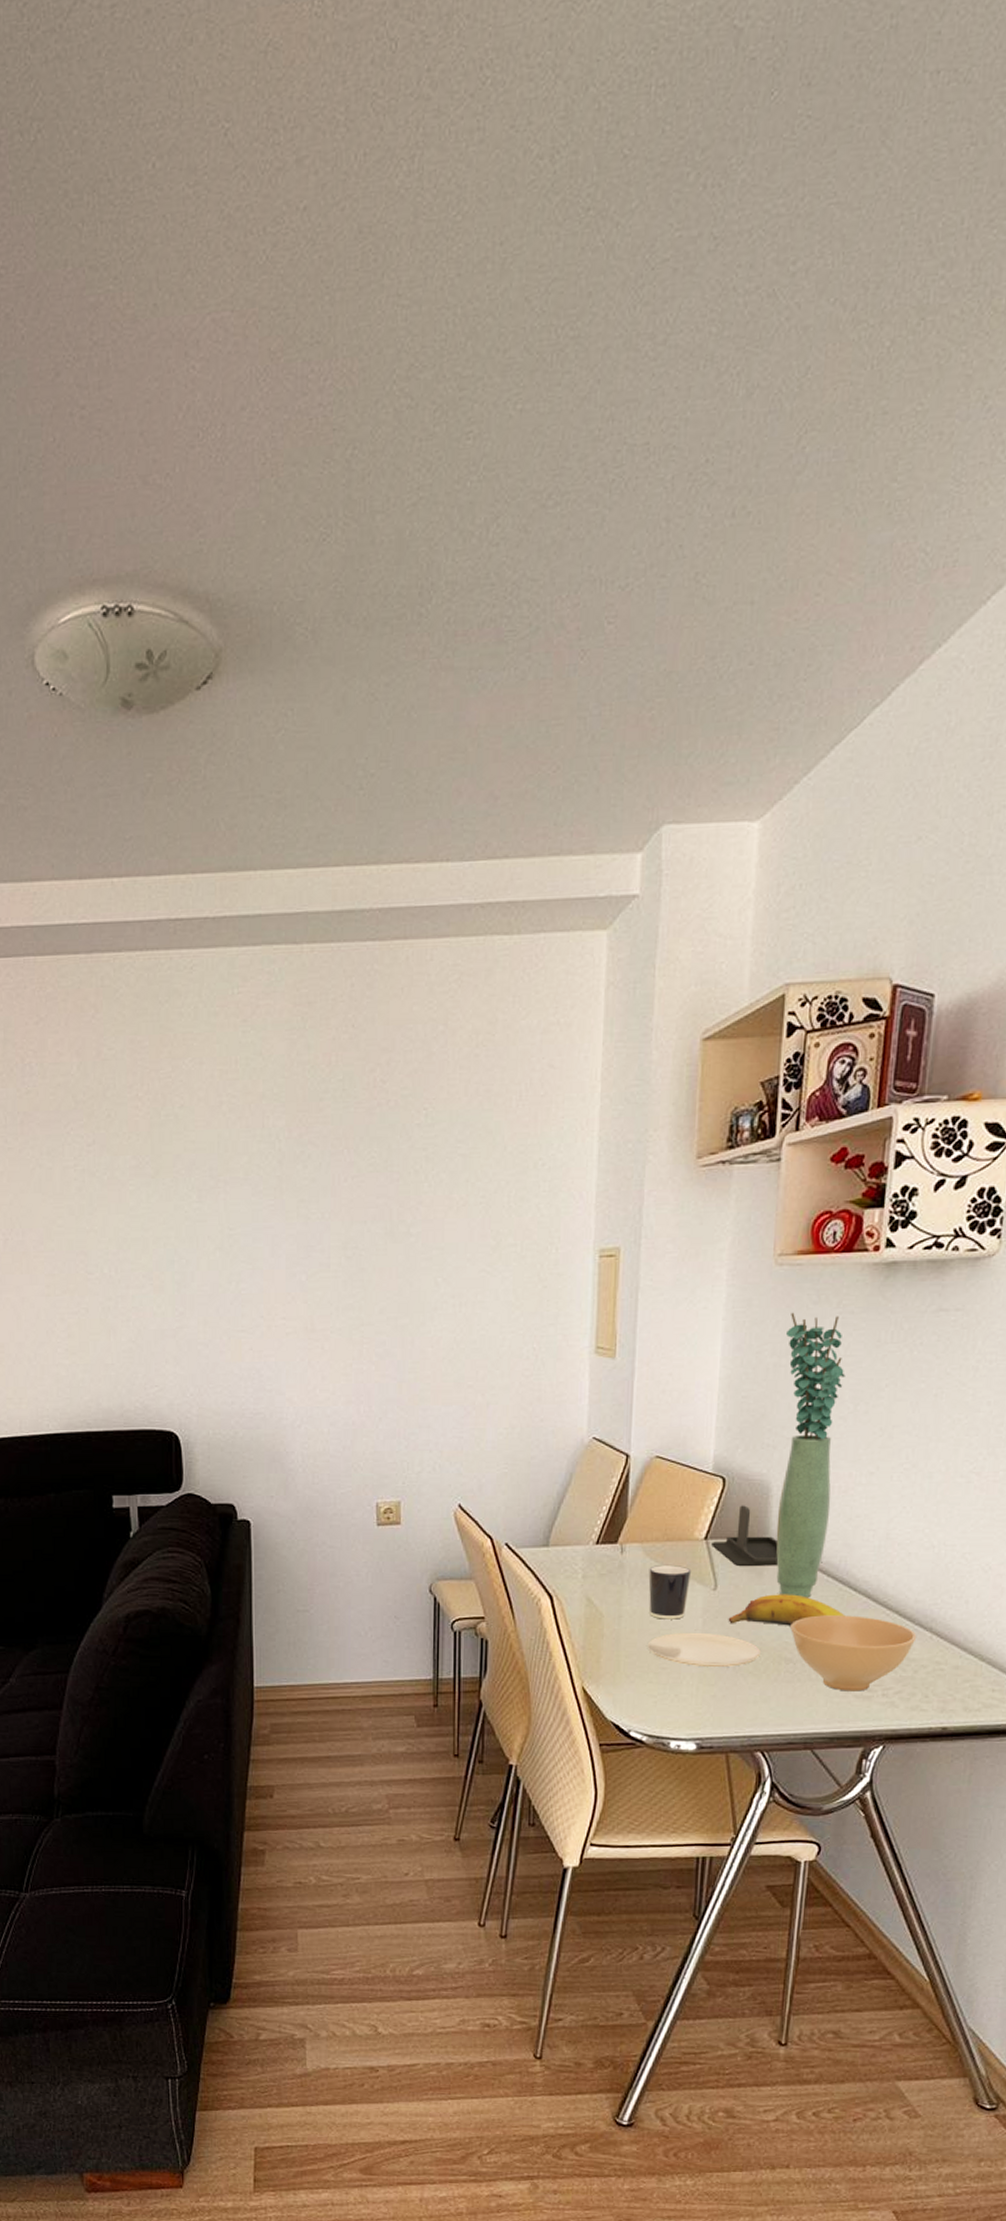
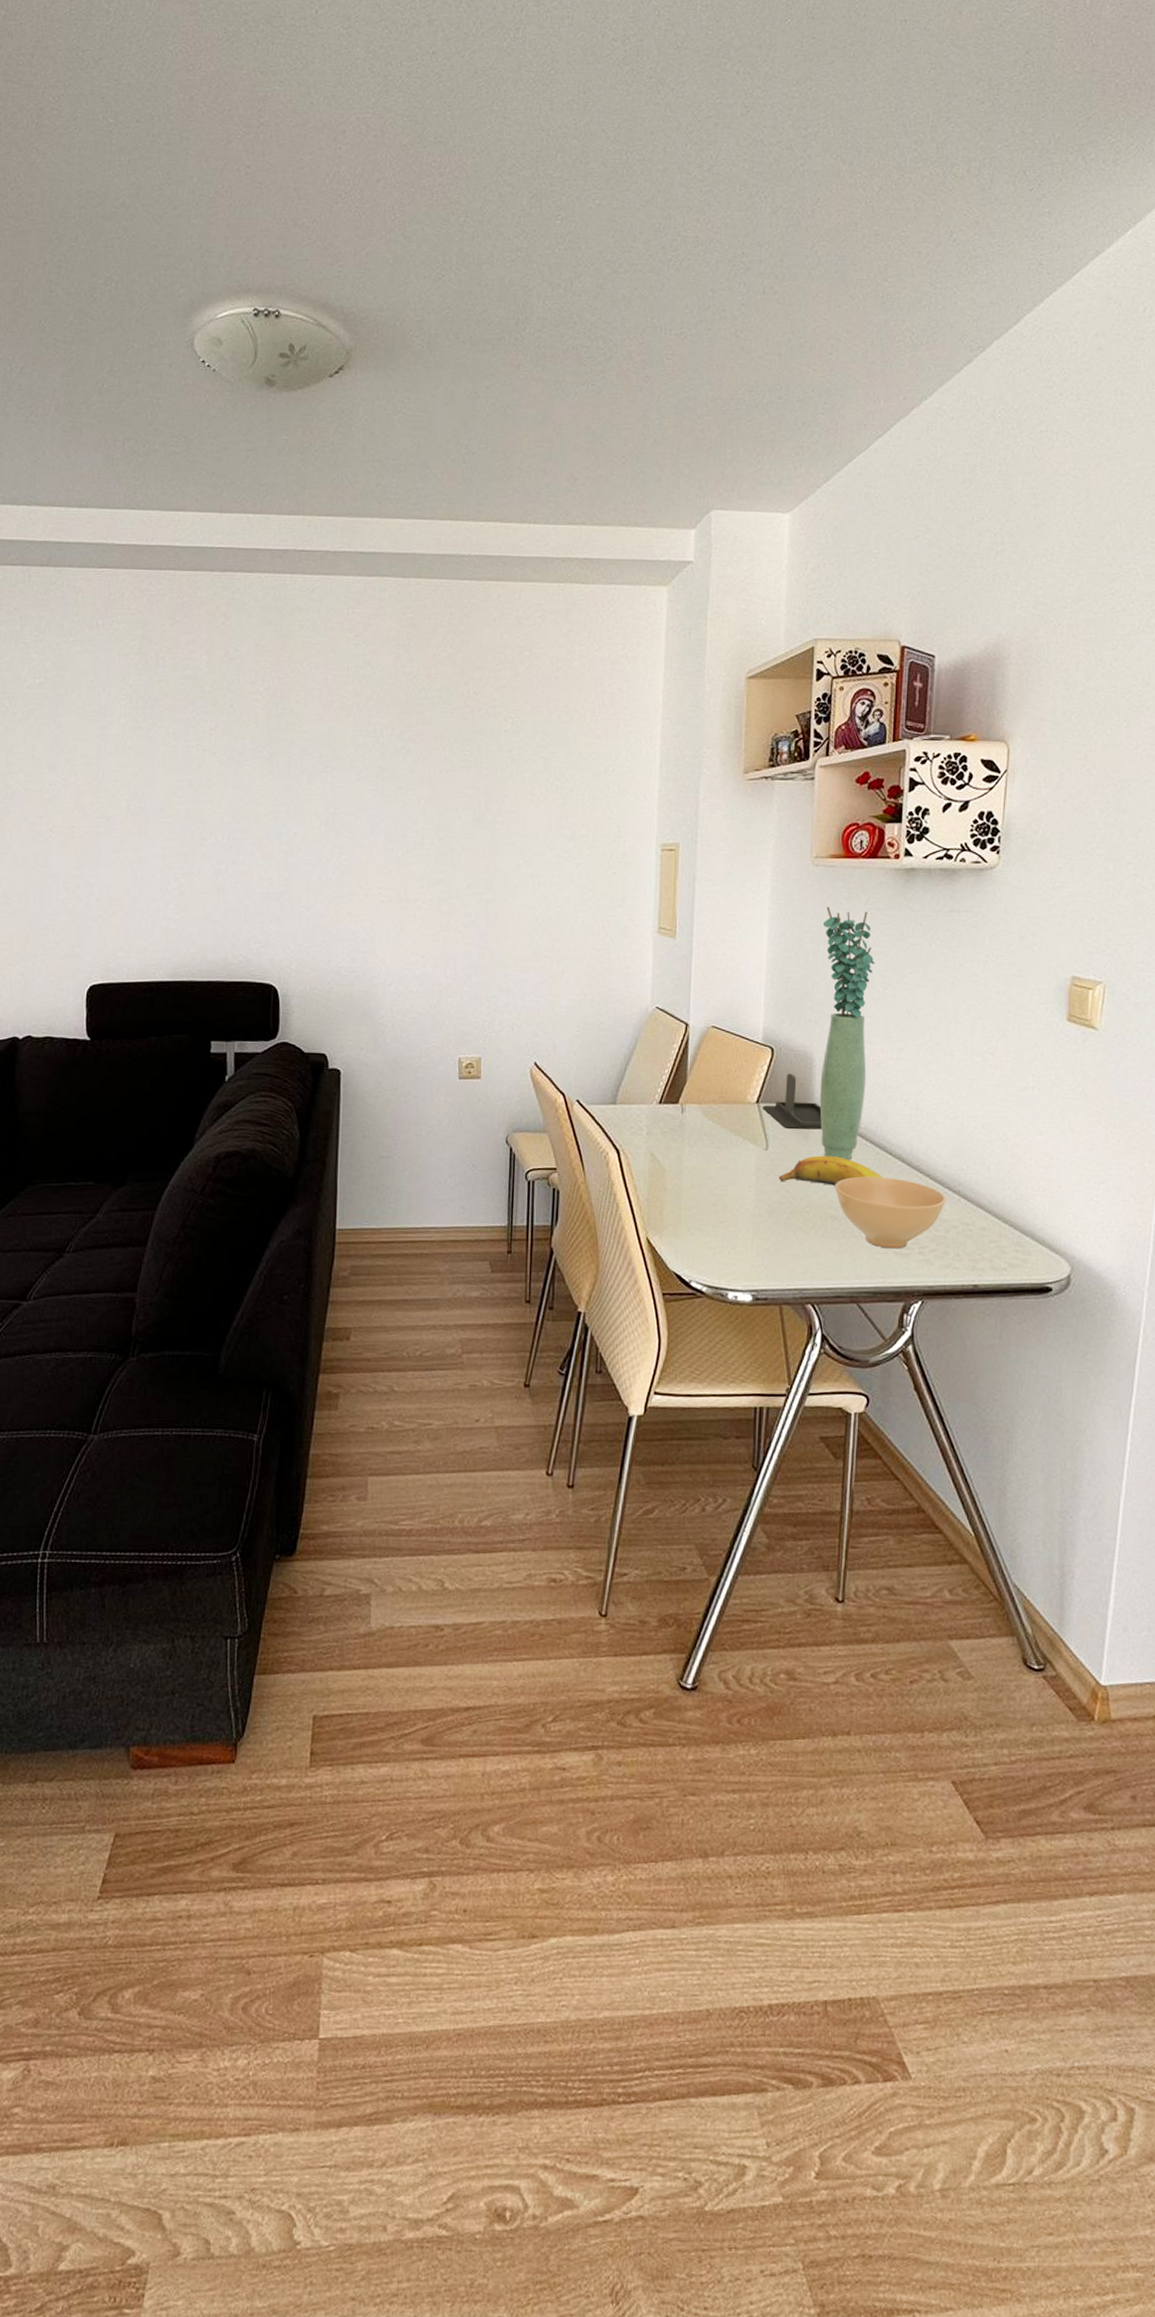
plate: present [647,1632,761,1668] -> none [706,1188,809,1223]
mug: present [648,1564,692,1620] -> none [706,1124,745,1176]

